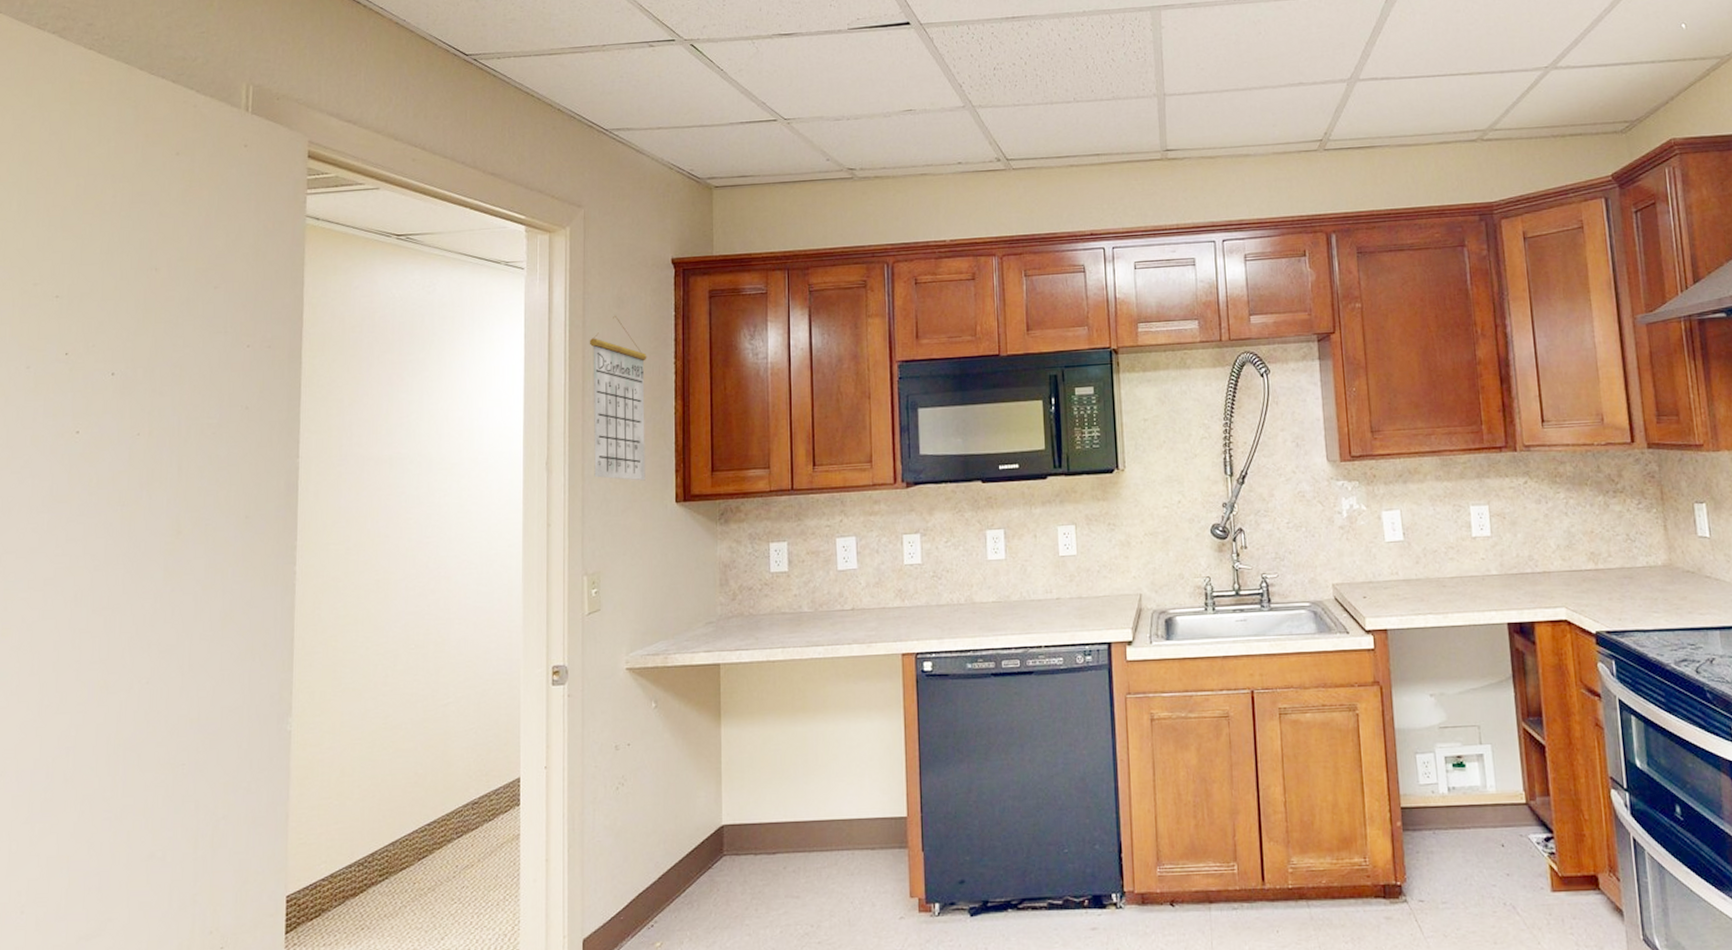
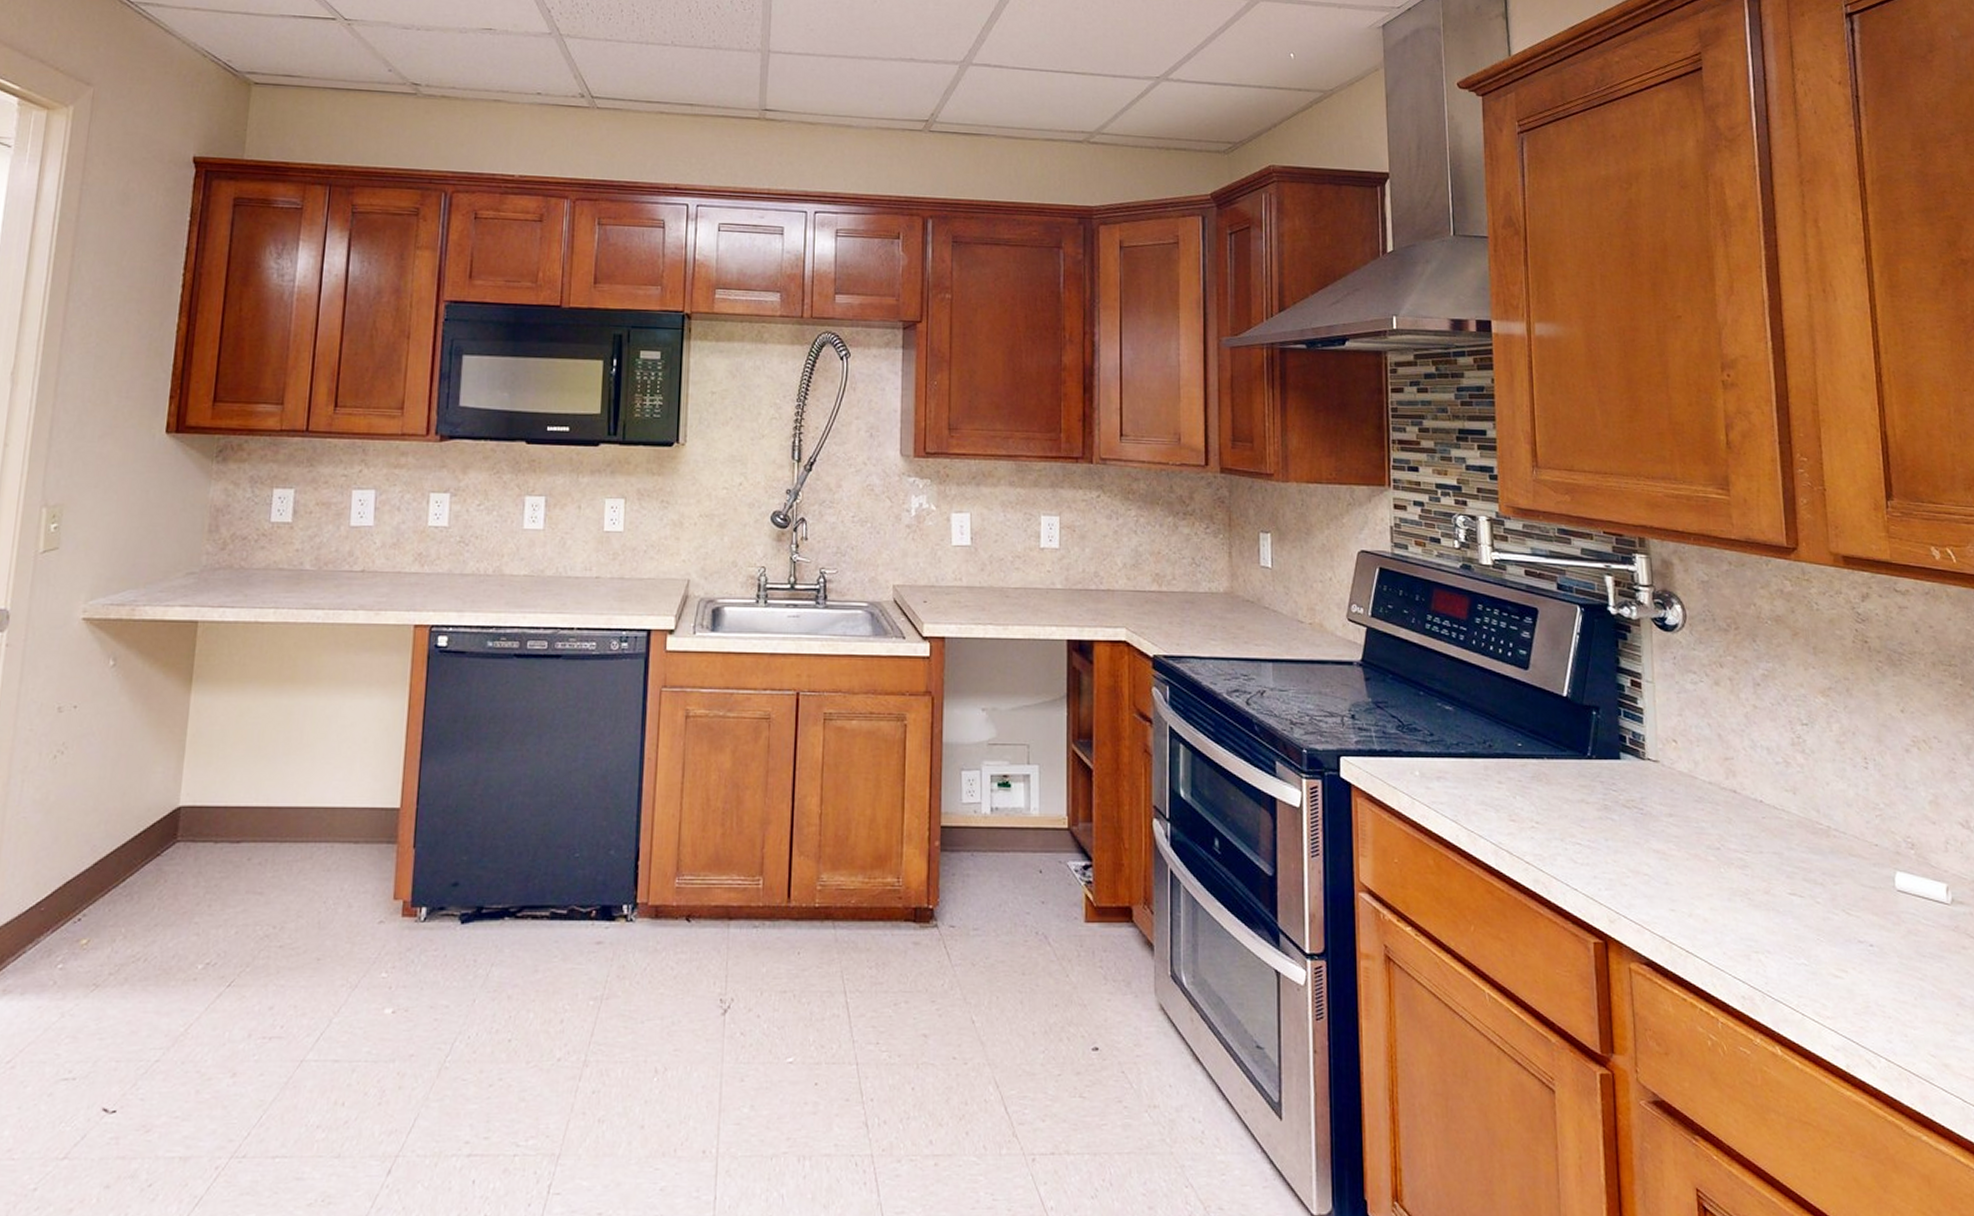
calendar: present [589,315,647,481] -> none [69,212,151,405]

